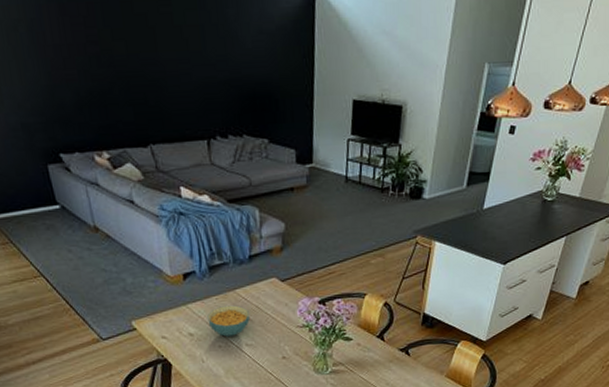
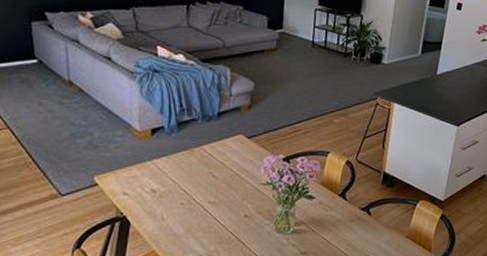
cereal bowl: present [207,305,251,337] -> none [172,161,215,193]

